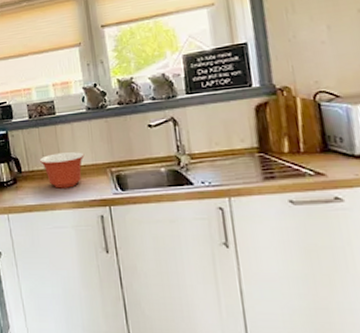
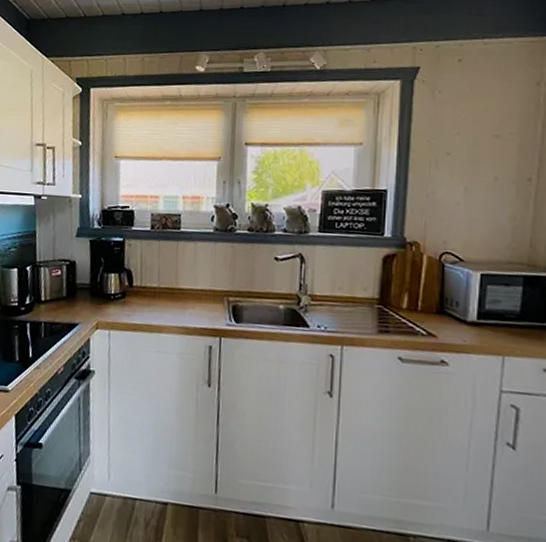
mixing bowl: present [39,152,85,189] -> none [154,271,204,312]

